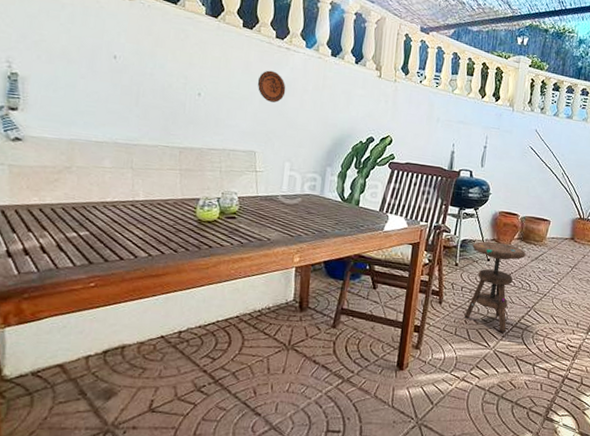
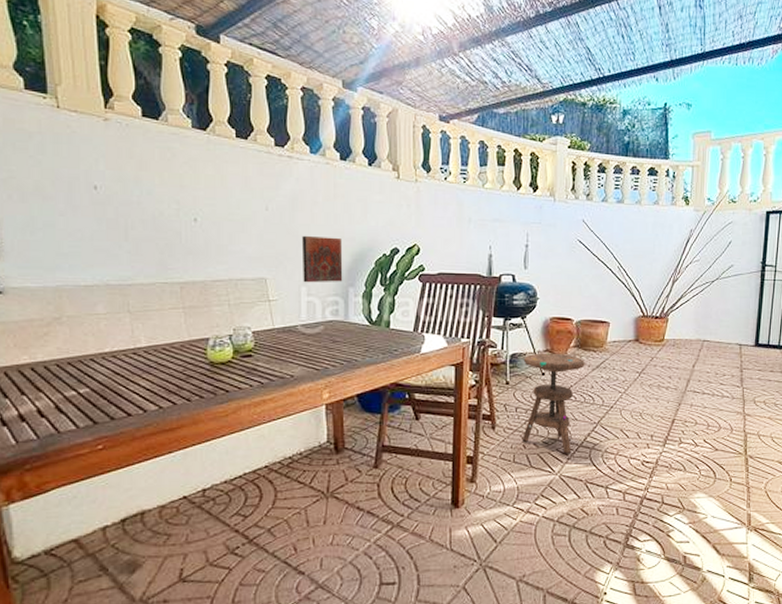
decorative plate: present [257,70,286,103] -> none [259,184,293,220]
decorative tile: none [287,117,325,162] -> present [301,235,343,283]

